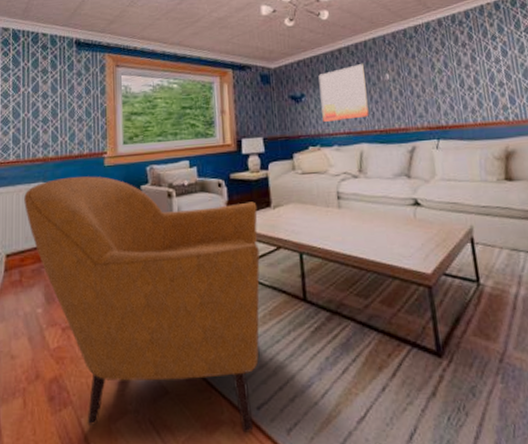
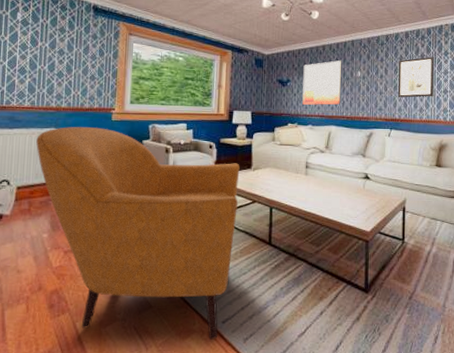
wall art: none [434,44,487,99] -> present [398,57,434,98]

